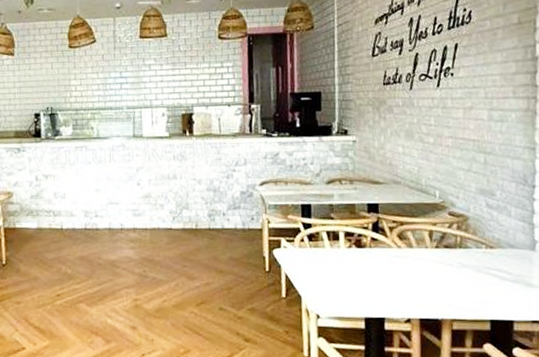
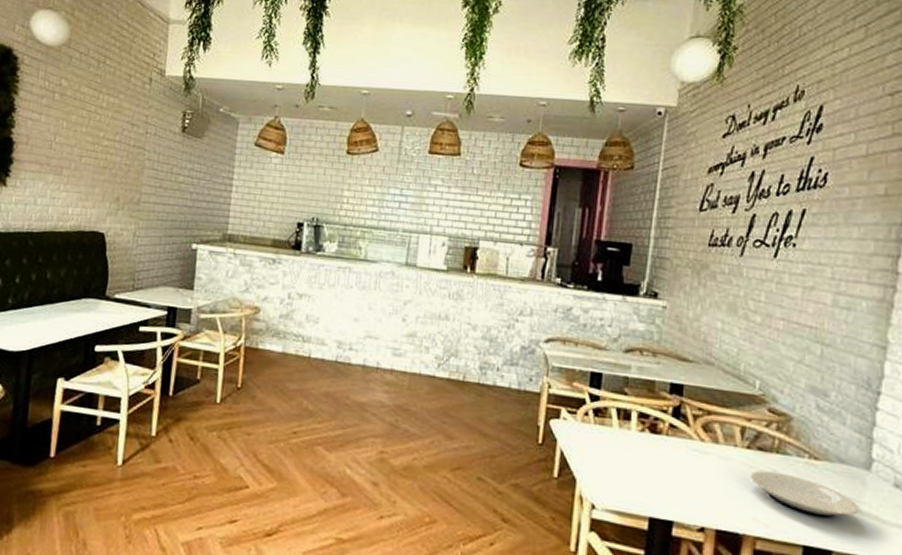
plate: none [442,263,531,295] -> present [751,470,860,519]

